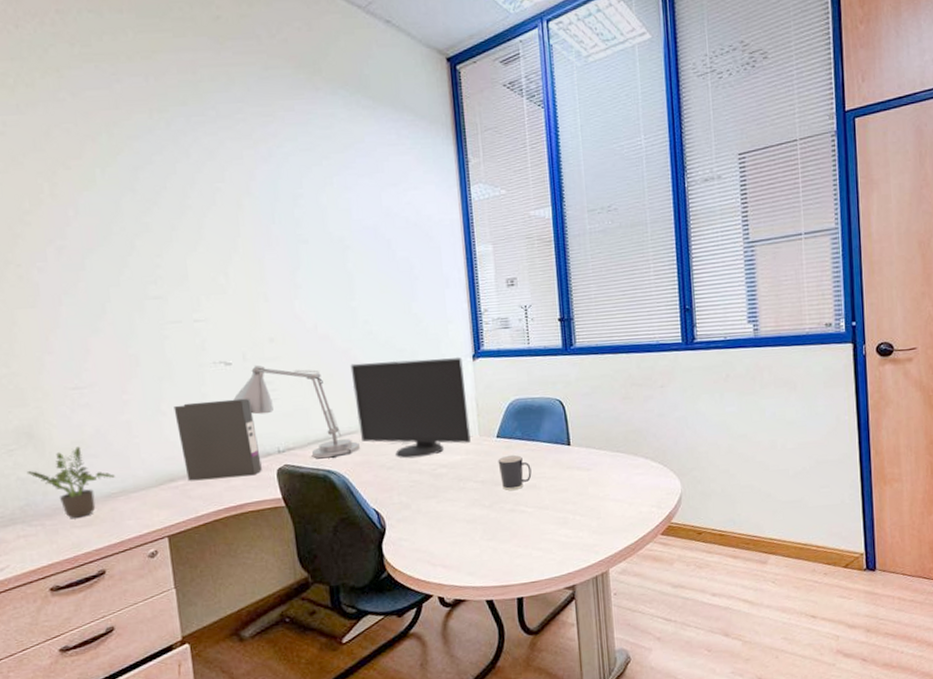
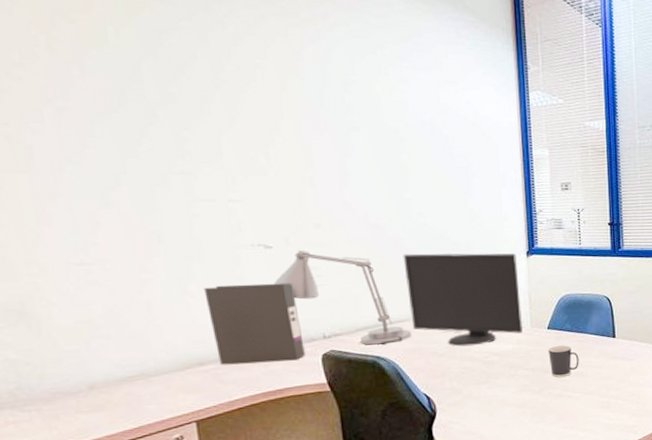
potted plant: present [26,446,115,518] -> none [17,326,132,403]

